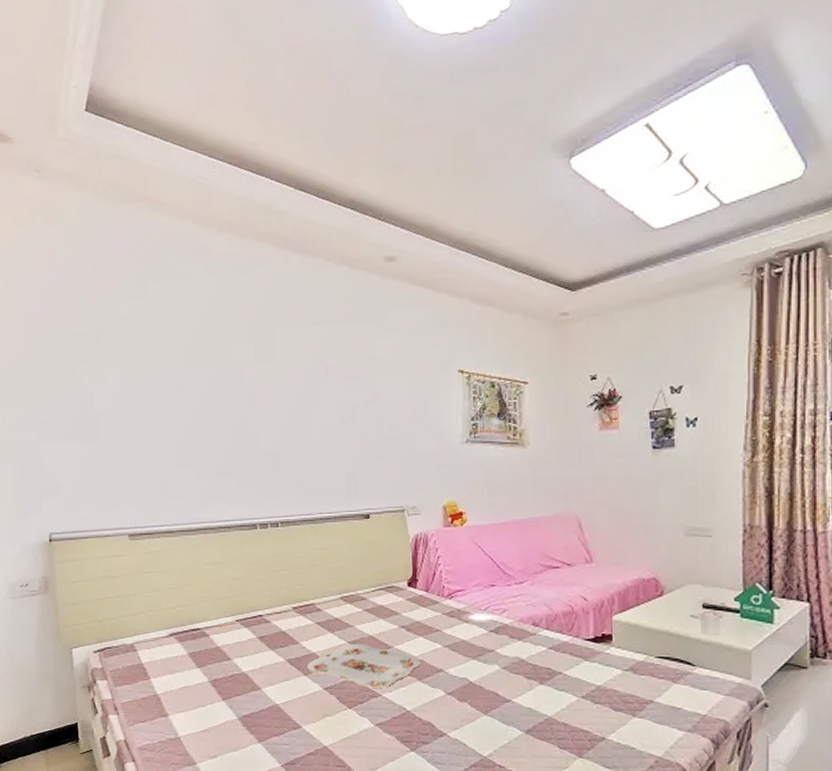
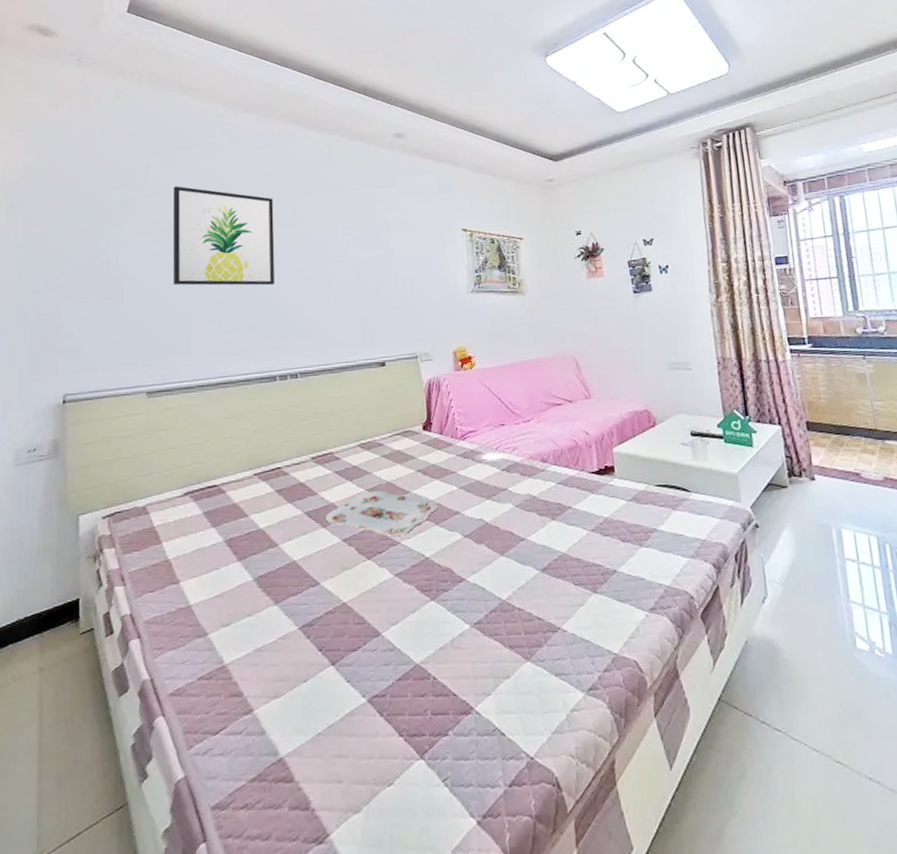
wall art: none [145,317,254,429] -> present [173,186,275,286]

